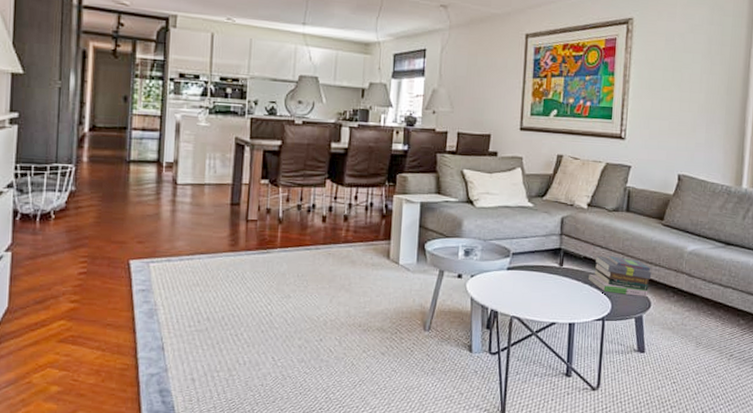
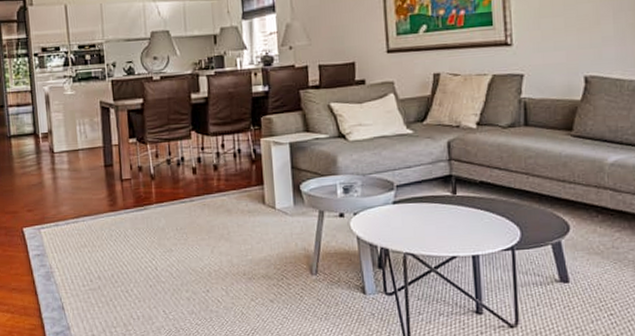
books: present [587,255,652,298] -> none [487,177,566,221]

